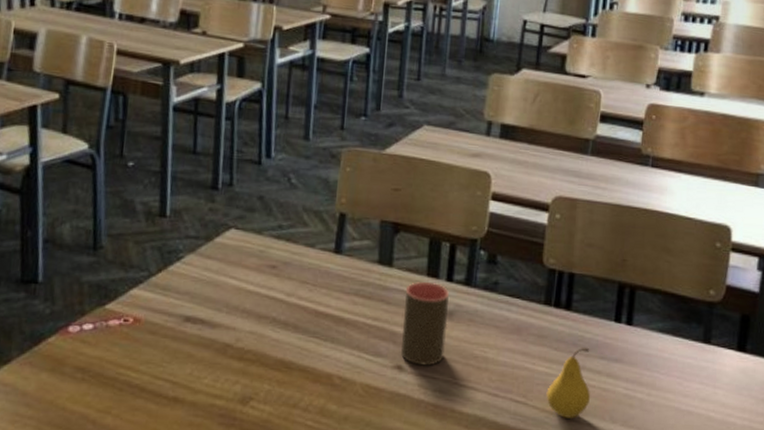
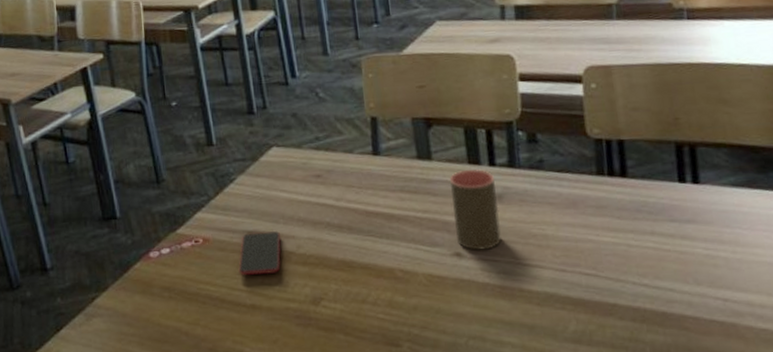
smartphone: none [166,318,220,366] -> present [238,230,281,276]
fruit: present [546,348,591,419] -> none [617,213,668,286]

